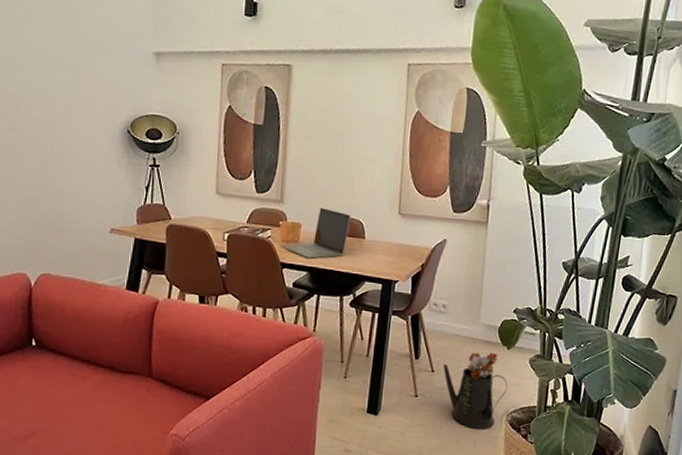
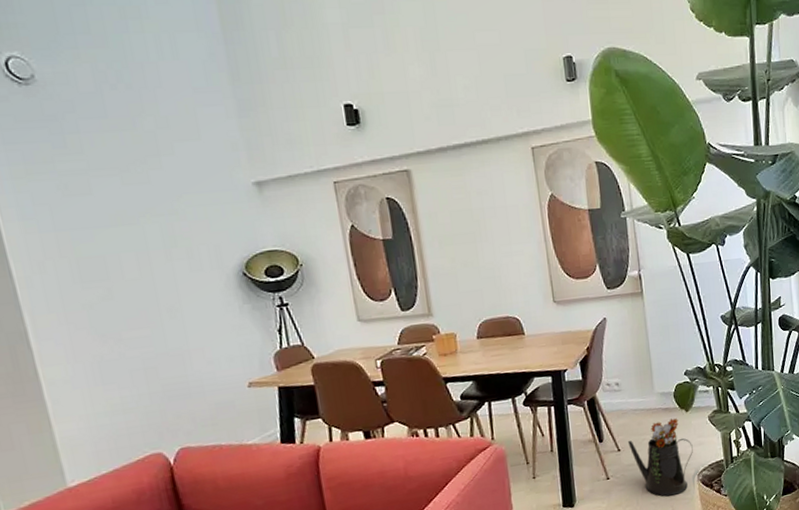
laptop: present [281,208,351,259] -> none [439,312,507,368]

